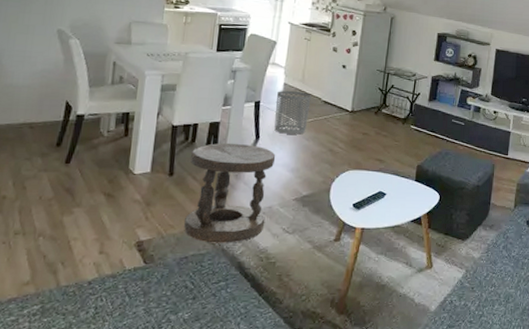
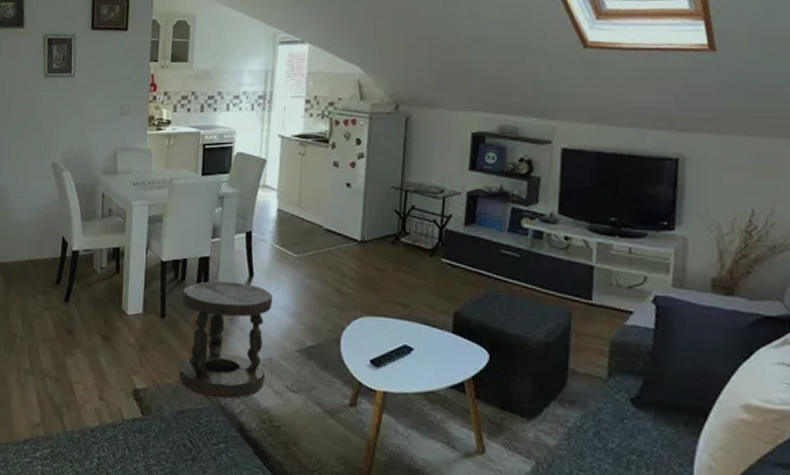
waste bin: present [274,90,311,135] -> none [270,217,310,271]

